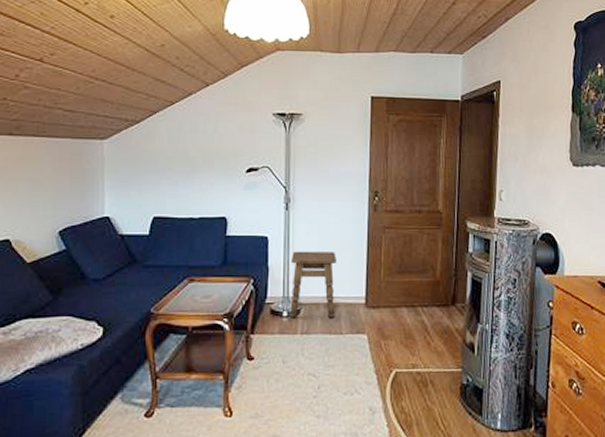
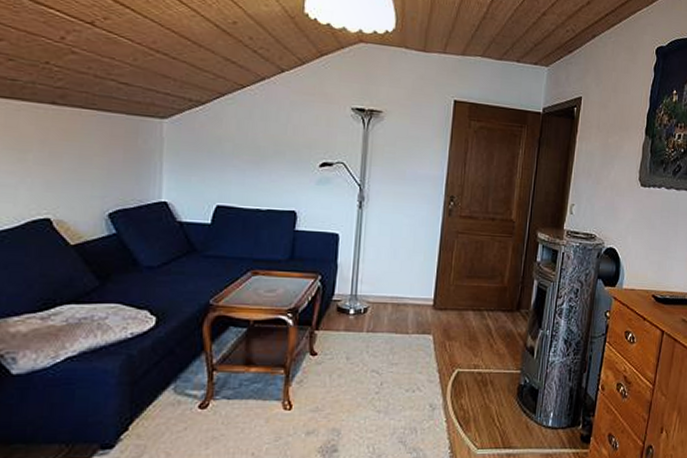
side table: present [290,251,336,319] -> none [357,250,408,319]

